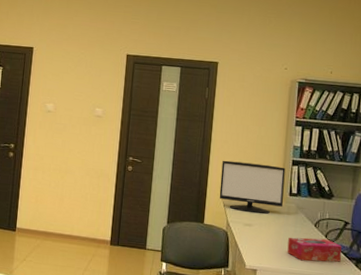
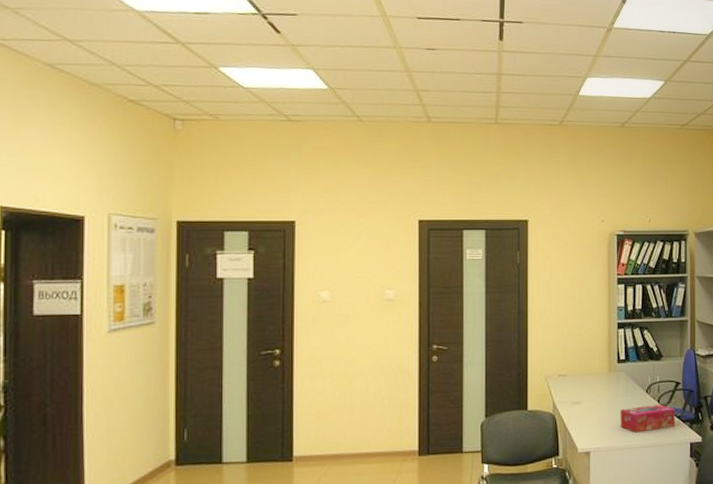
monitor: present [219,160,286,214] -> none [542,331,611,389]

